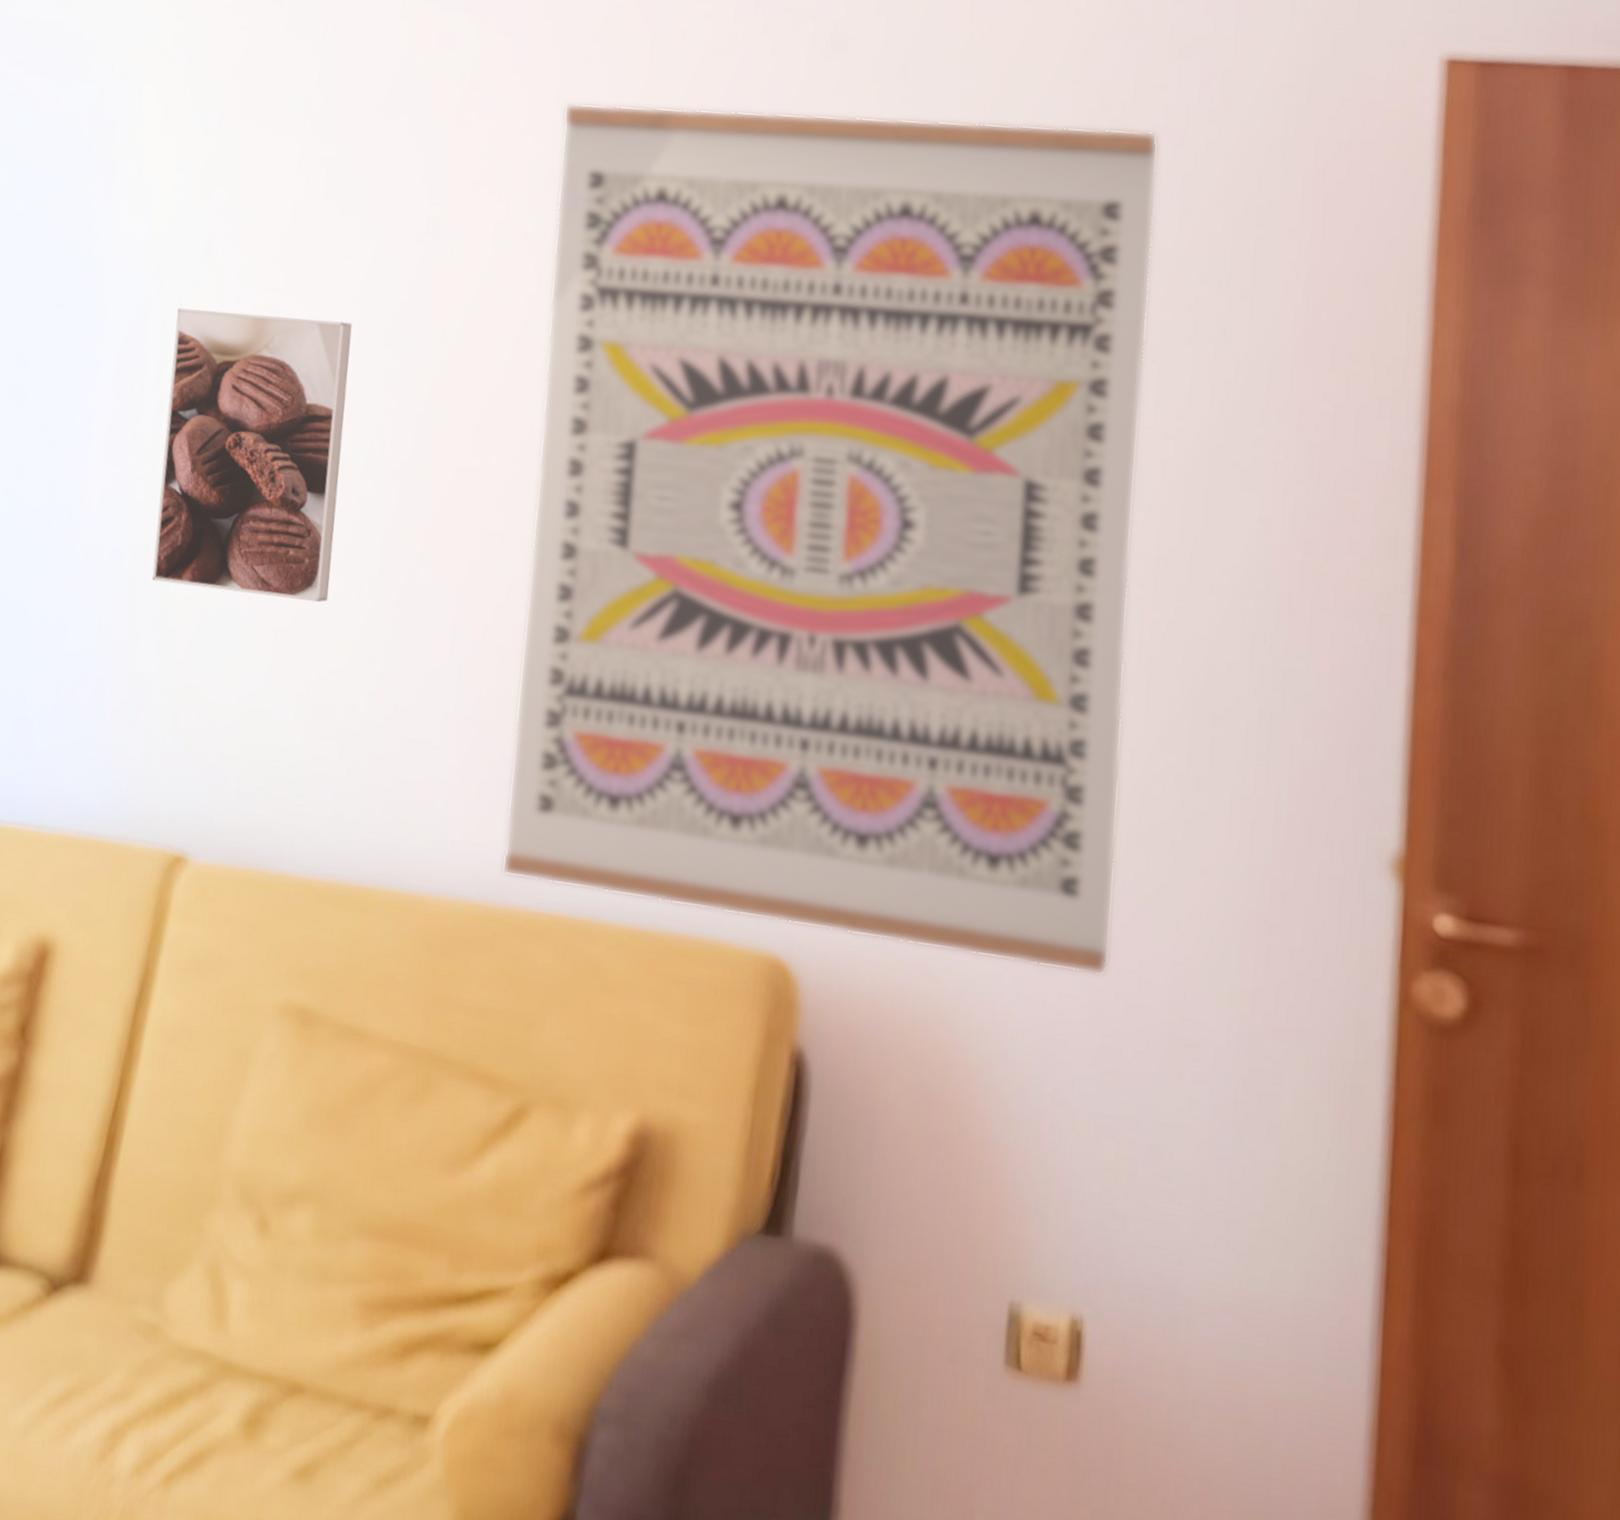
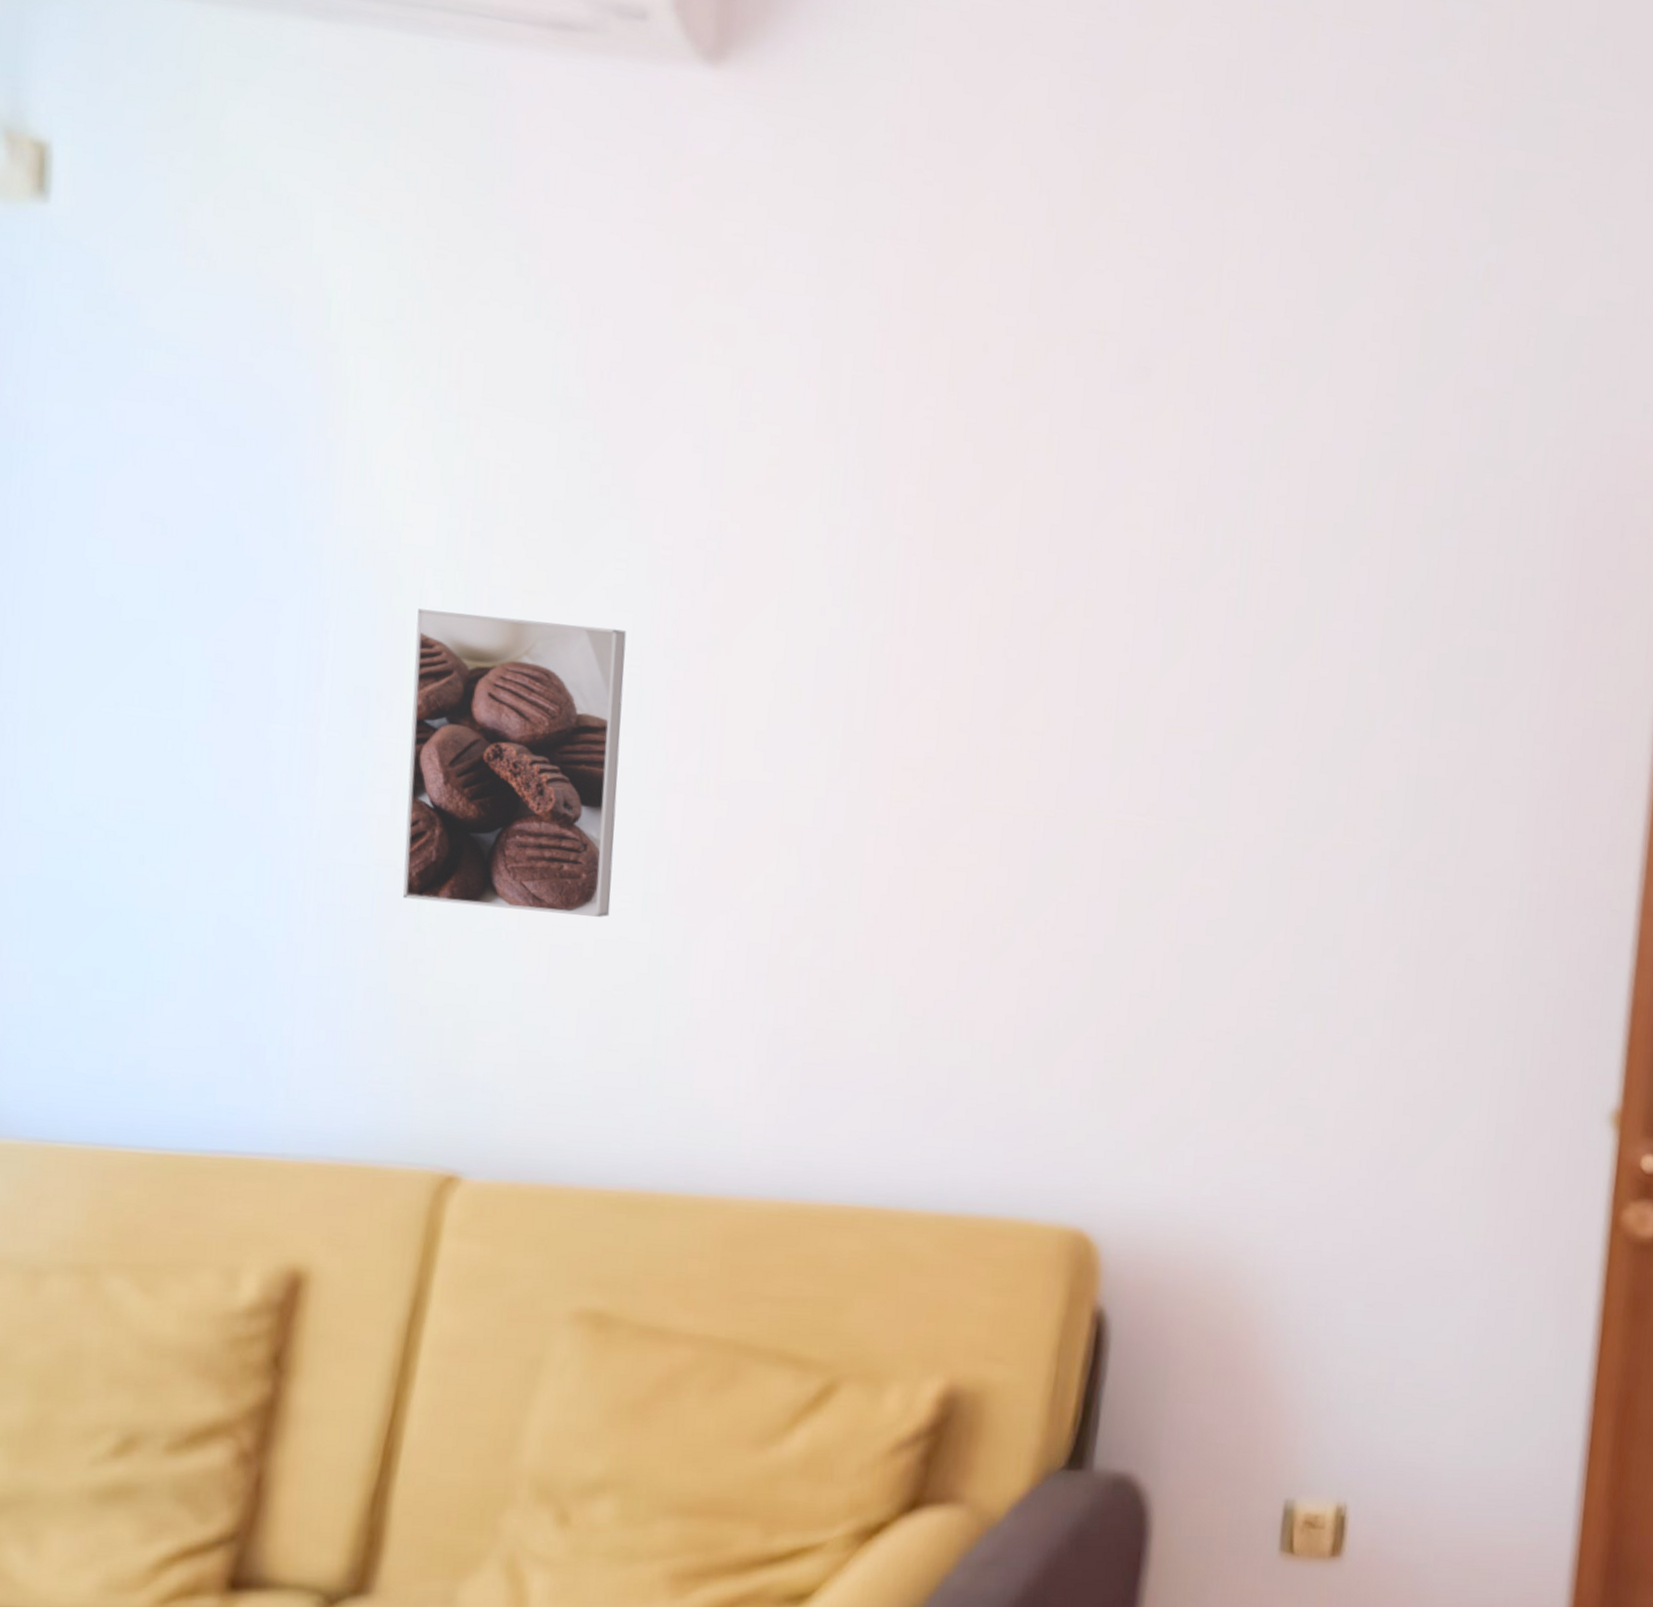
wall art: present [501,102,1160,976] -> none [805,411,1442,1225]

